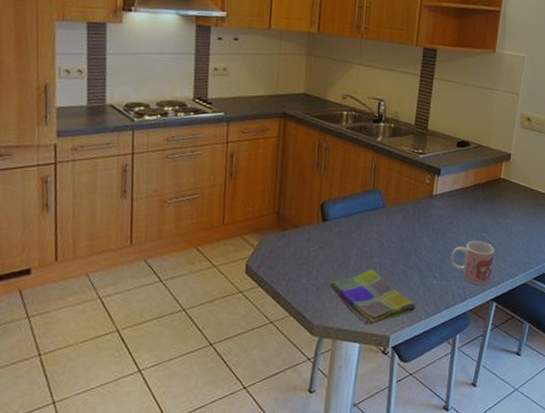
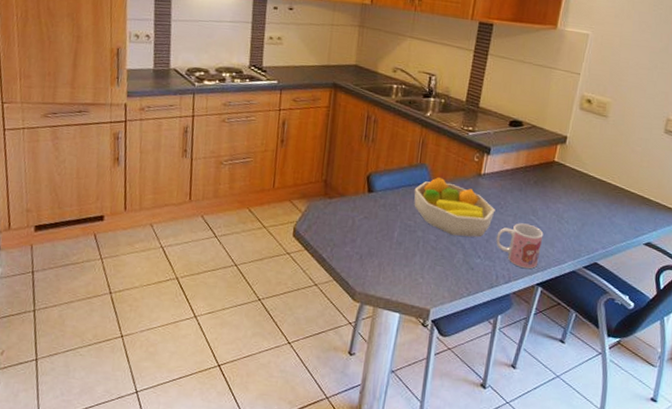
dish towel: present [330,269,416,324] -> none [373,242,458,296]
fruit bowl: none [368,201,448,258] -> present [414,177,495,238]

